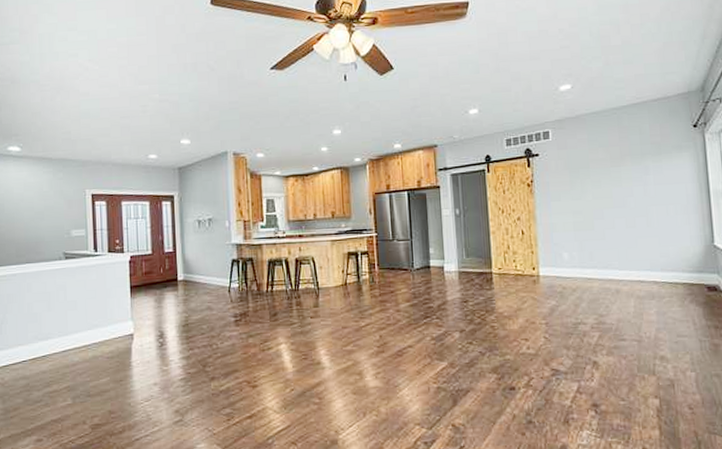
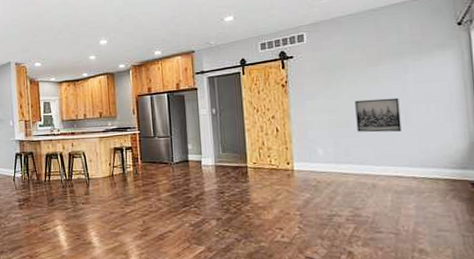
wall art: none [599,199,643,236] -> present [355,98,402,133]

